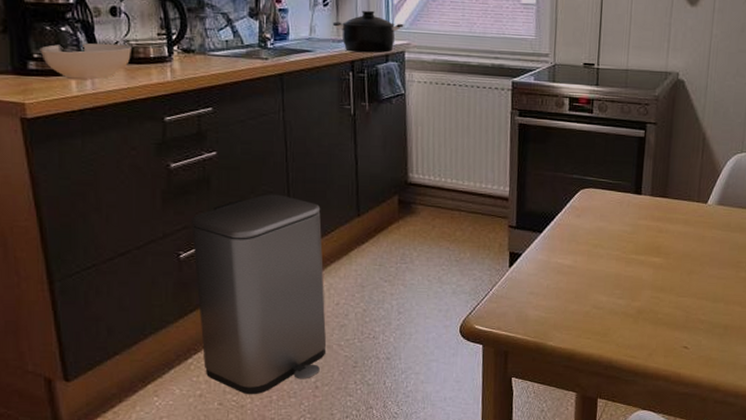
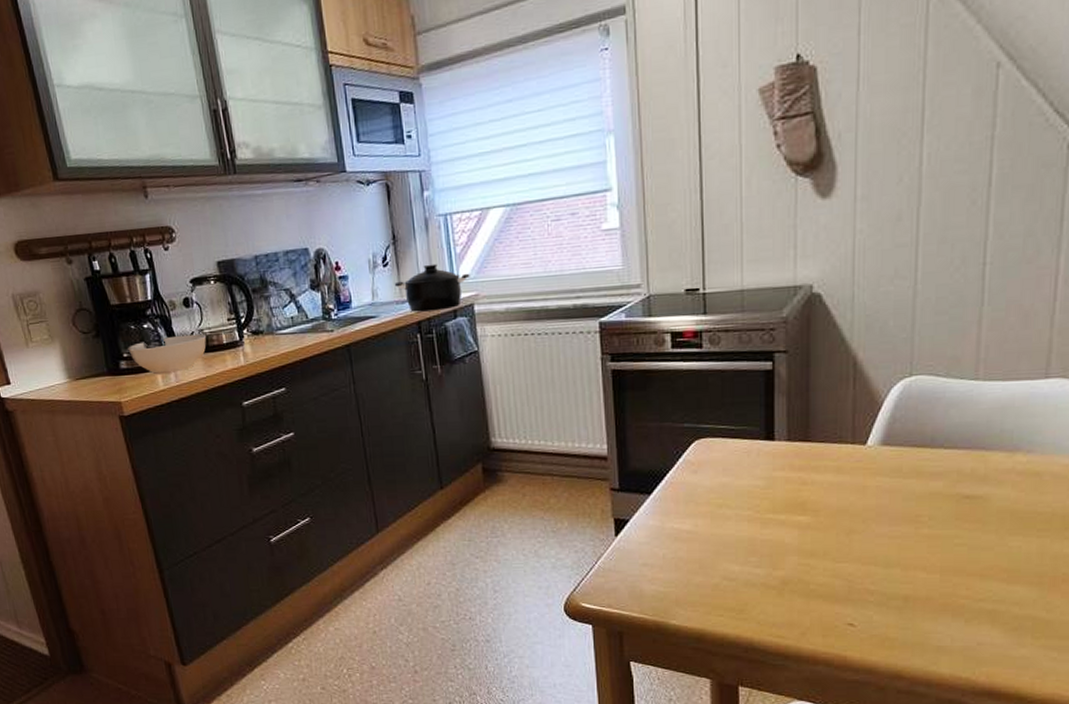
pedal bin: present [192,194,327,395] -> none [277,471,422,679]

